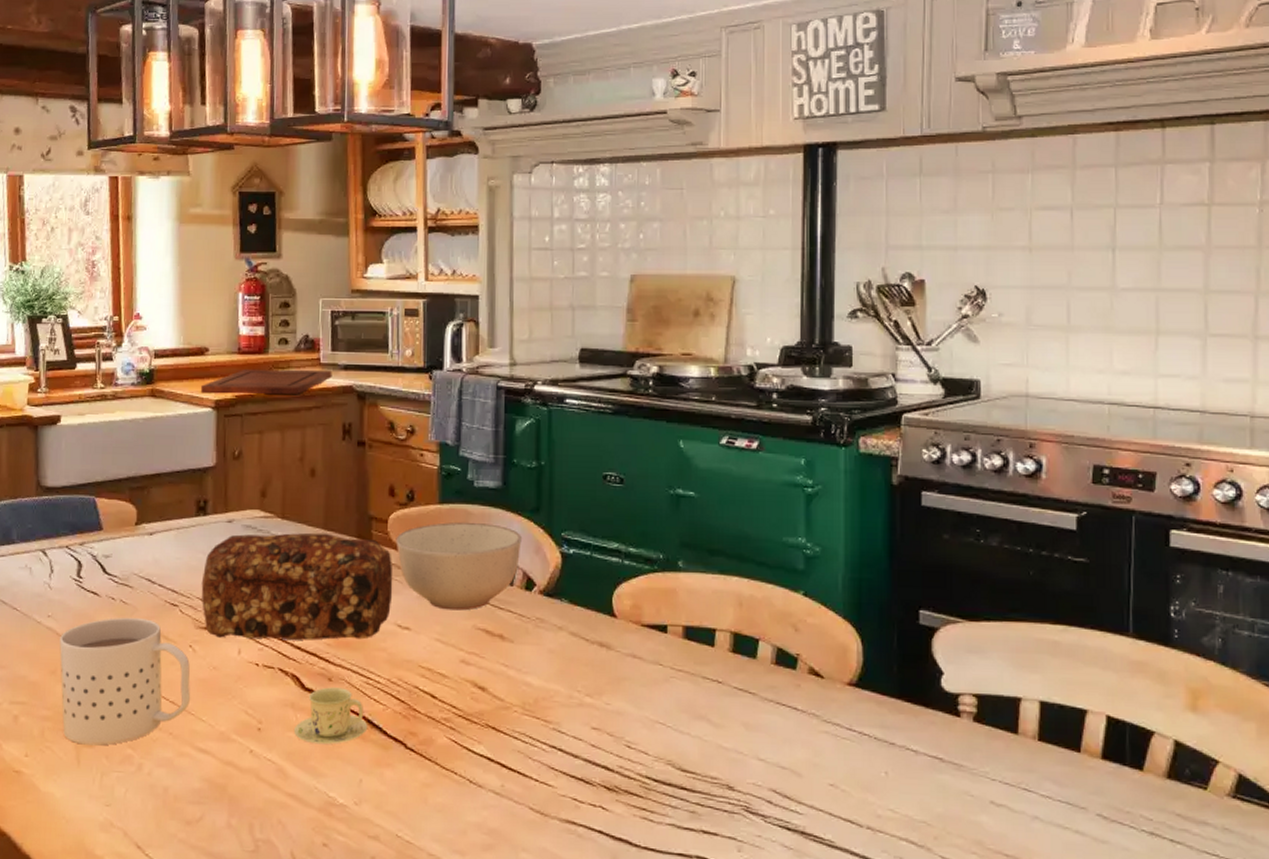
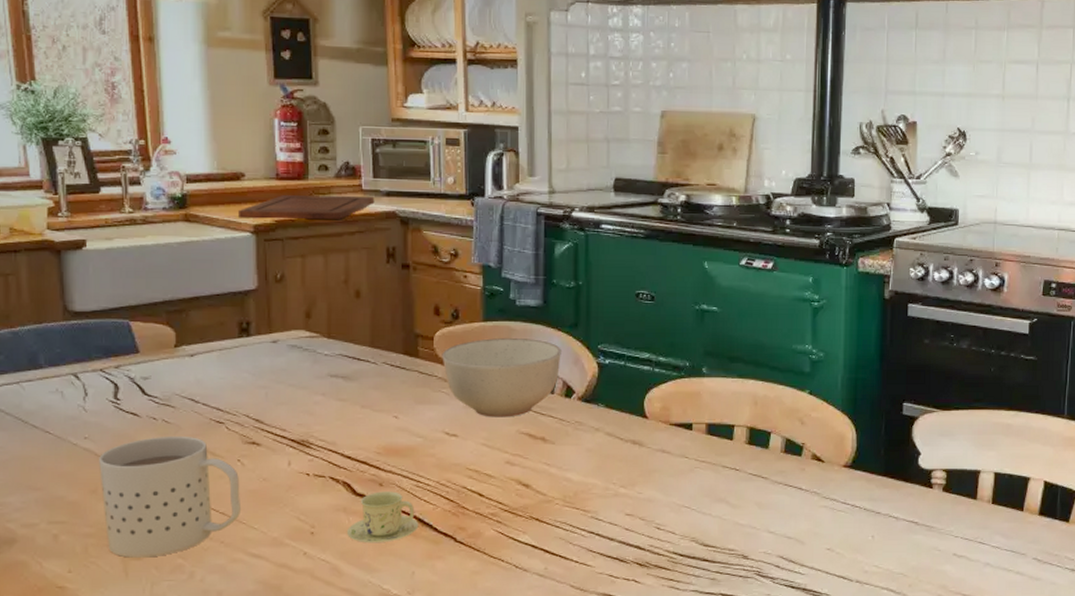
bread loaf: present [201,532,393,640] -> none [247,350,440,451]

